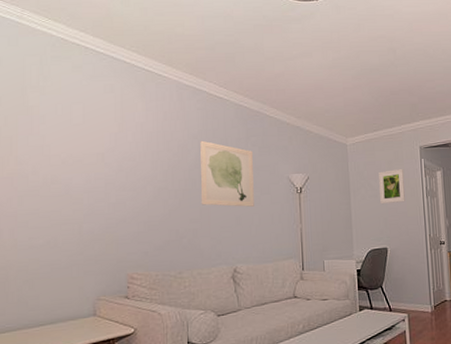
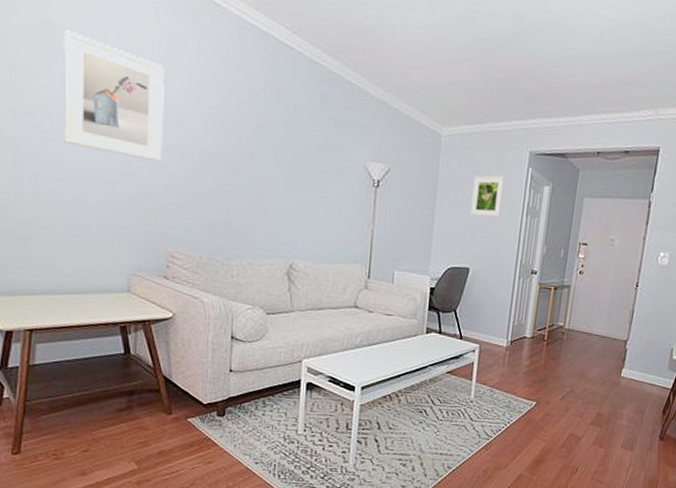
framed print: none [37,110,121,201] -> present [62,29,164,163]
wall art: present [200,140,254,207] -> none [257,101,326,195]

